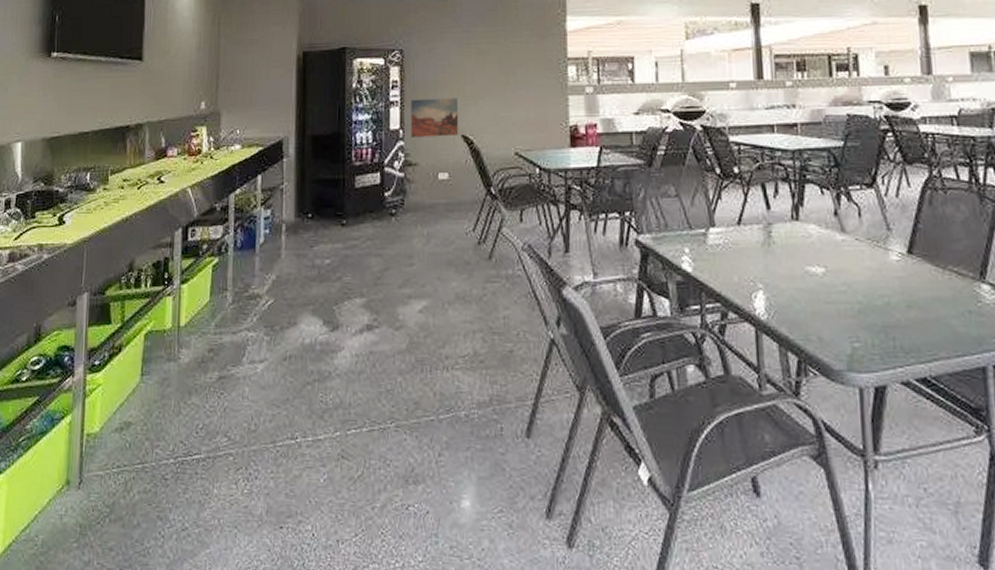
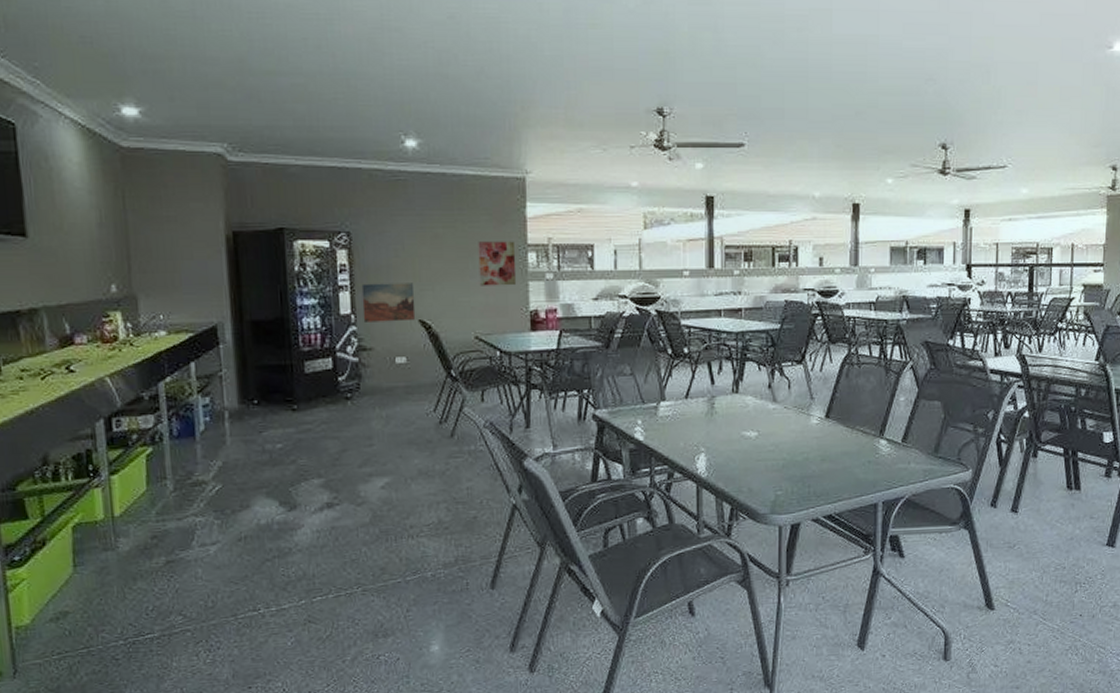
wall art: none [519,55,557,101] -> present [478,241,517,286]

